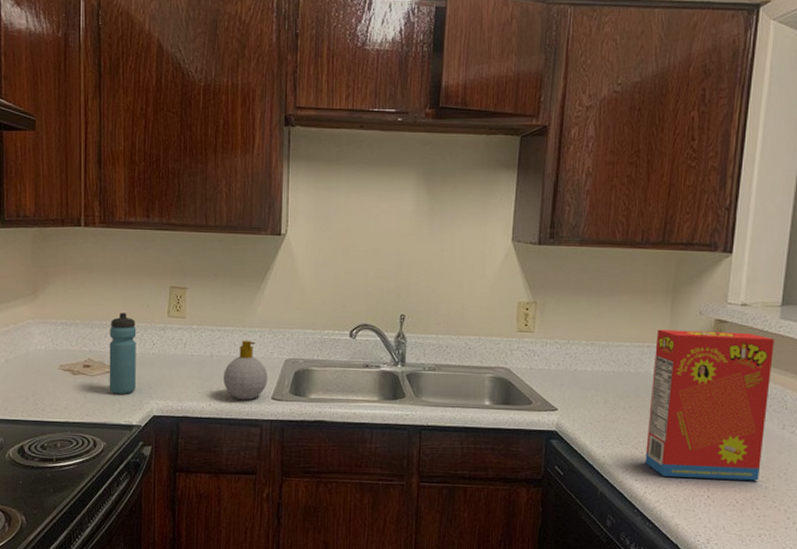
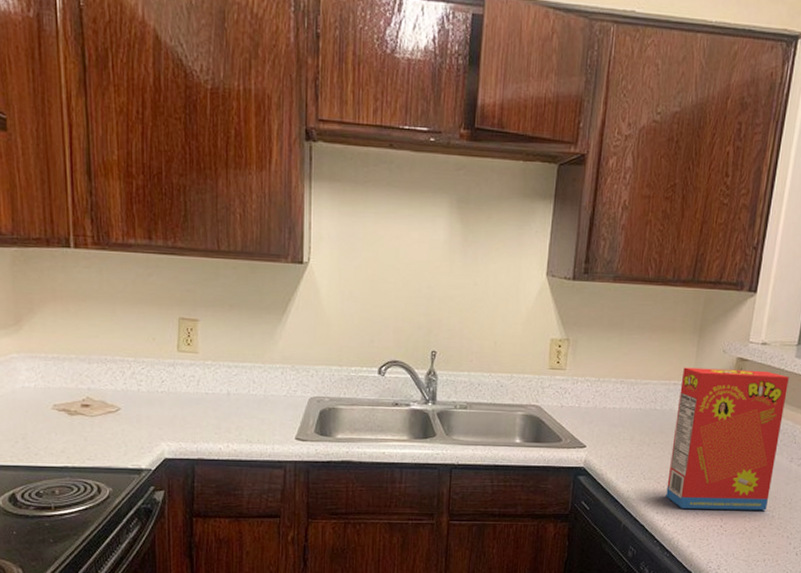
water bottle: present [109,312,137,394] -> none [110,346,143,436]
soap bottle: present [223,340,268,400] -> none [242,377,291,440]

